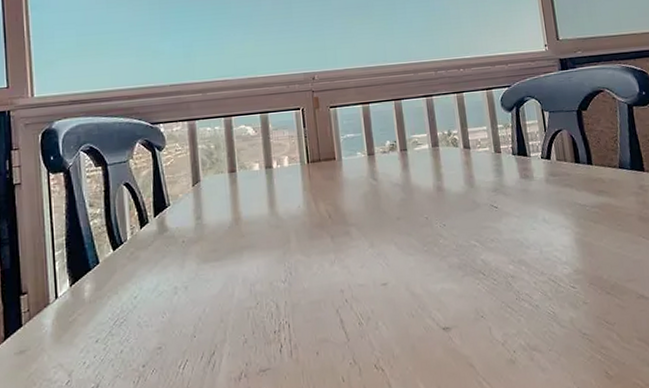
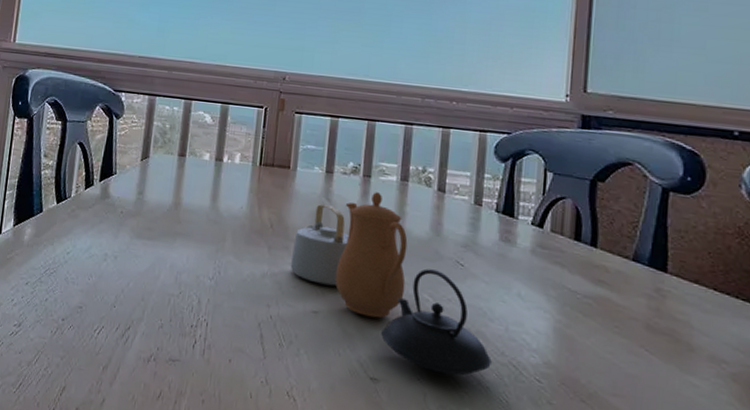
teapot: none [352,162,536,306] -> present [290,192,492,376]

